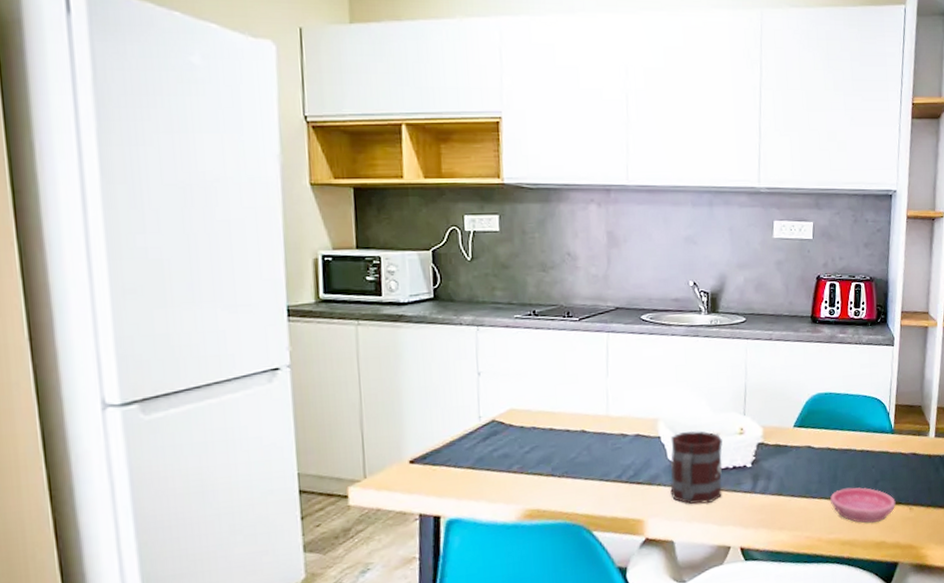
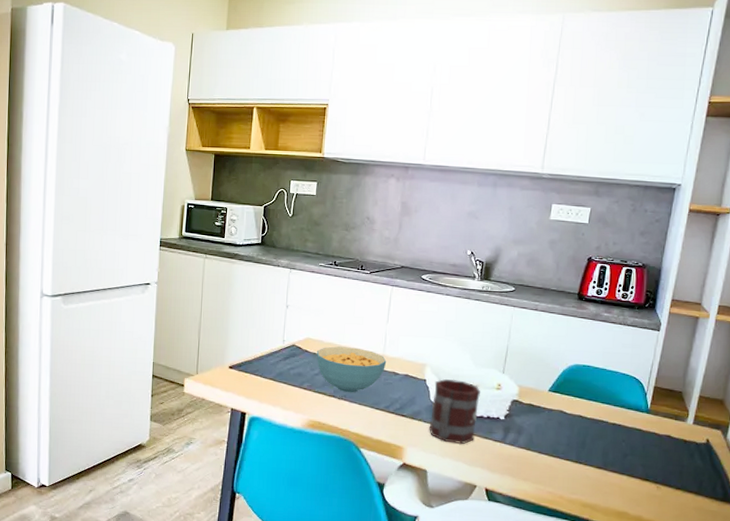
cereal bowl: none [524,411,612,469] -> present [316,346,387,393]
saucer: present [830,487,896,524] -> none [576,455,643,493]

